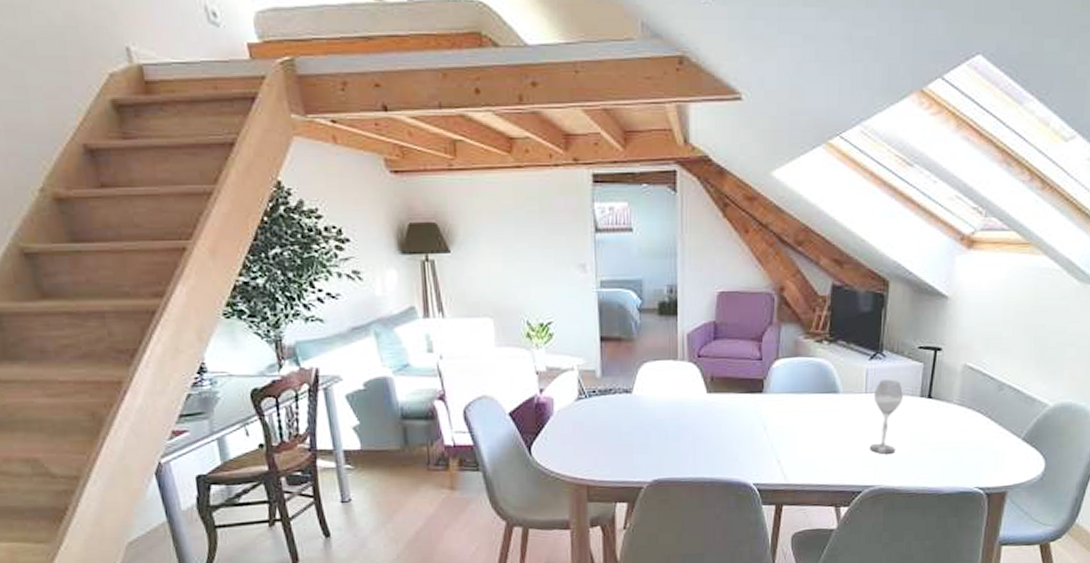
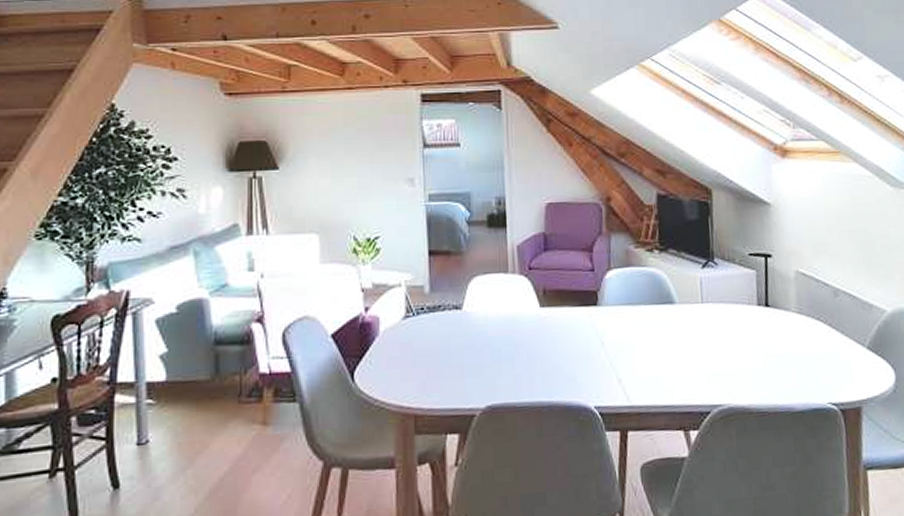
wineglass: present [870,380,904,454] -> none [710,288,741,369]

